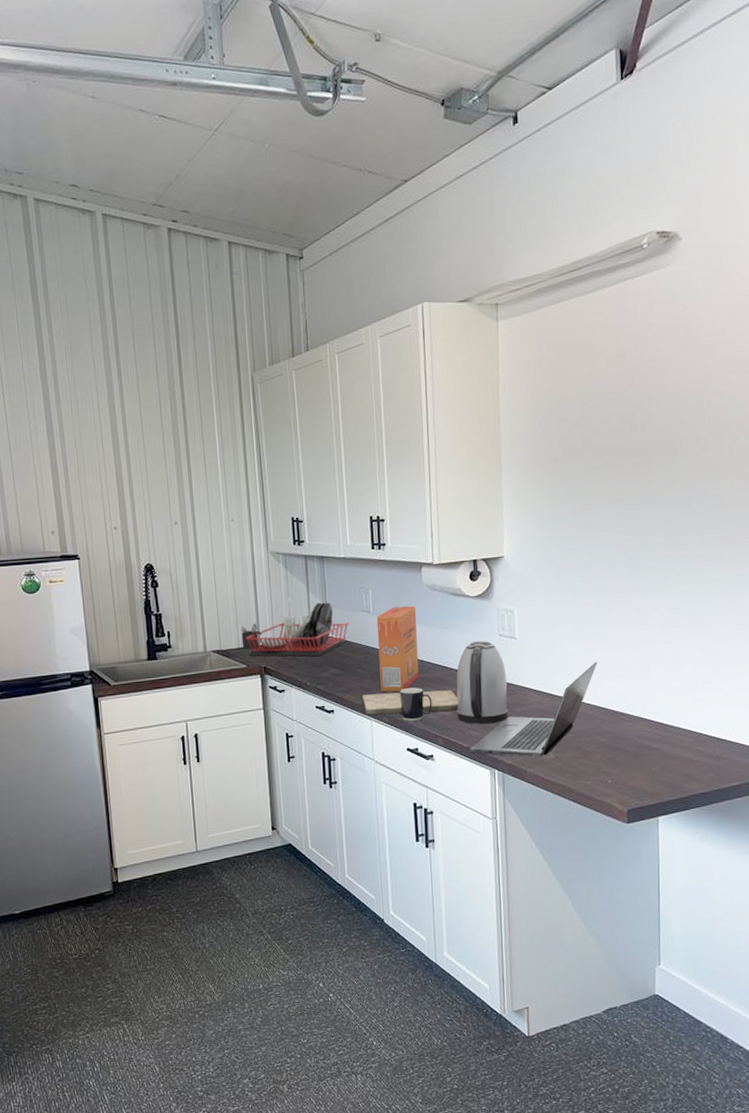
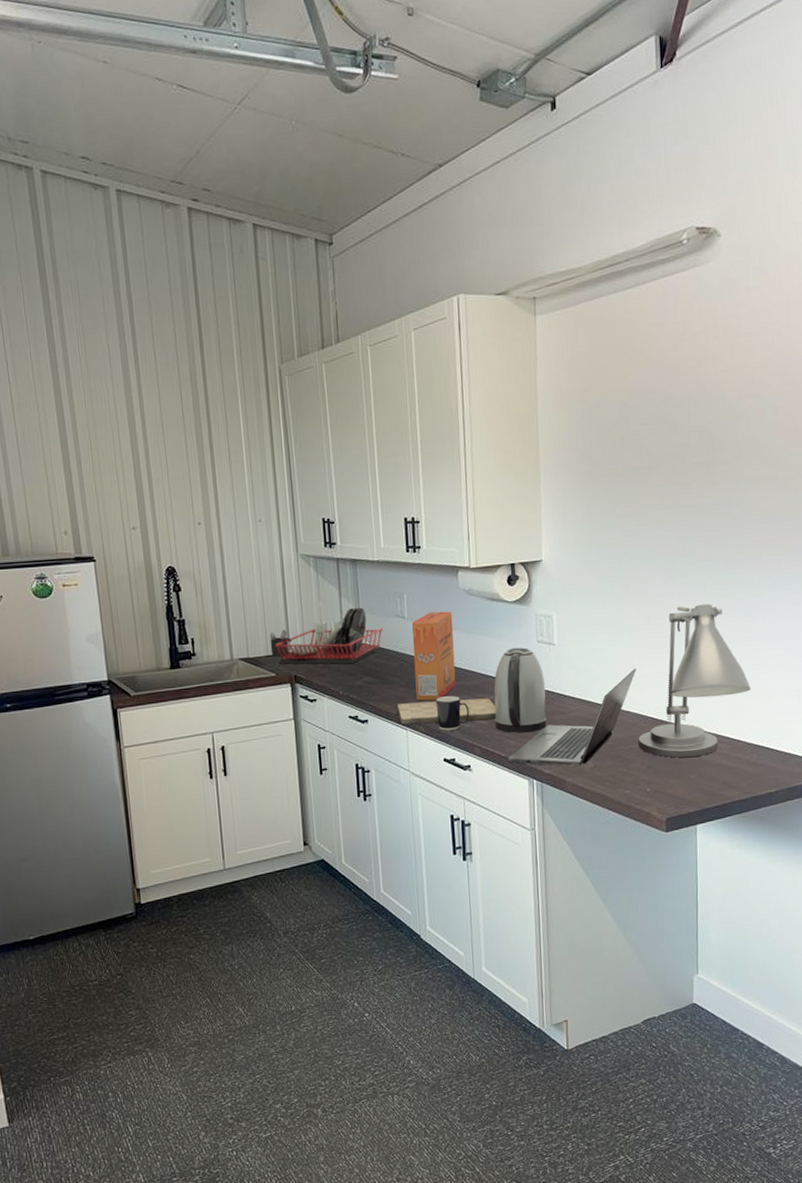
desk lamp: none [599,598,713,750] -> present [638,604,751,758]

